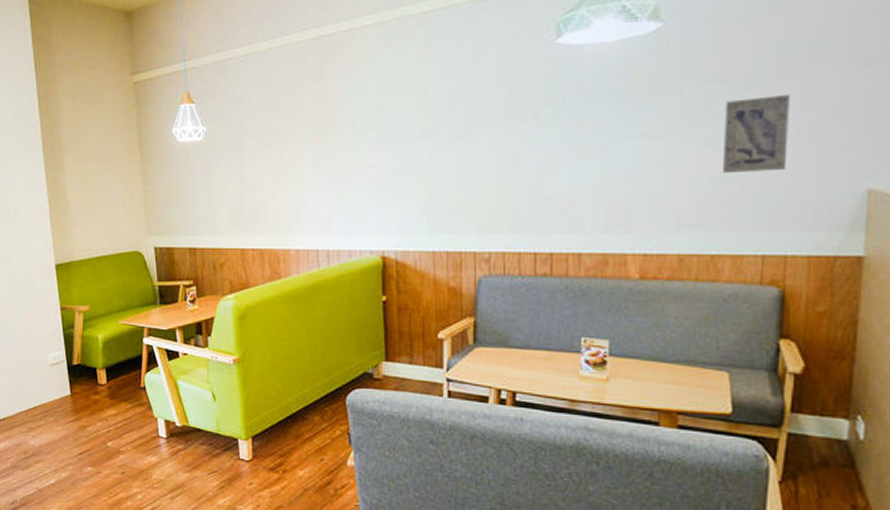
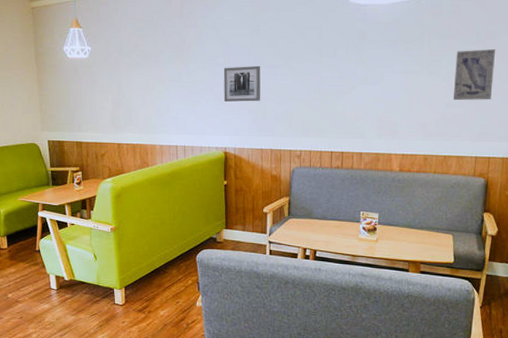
wall art: none [378,138,431,189] -> present [223,65,261,102]

